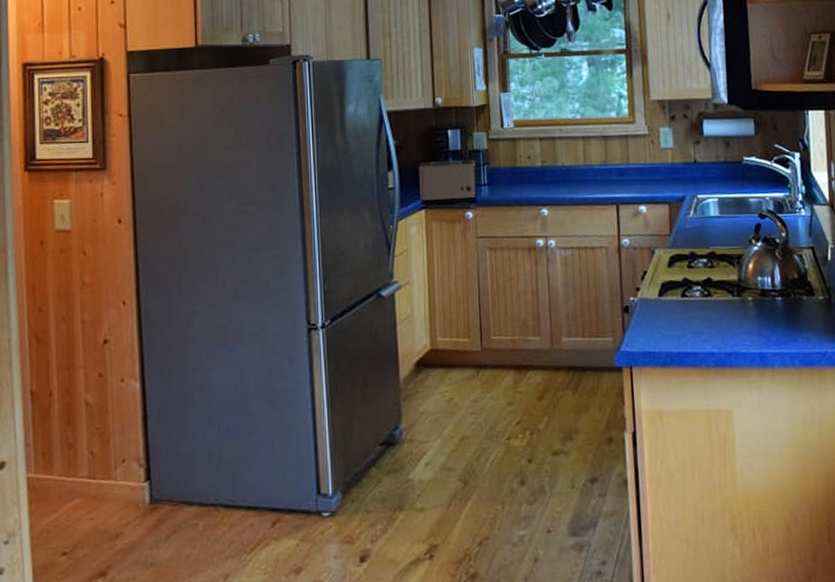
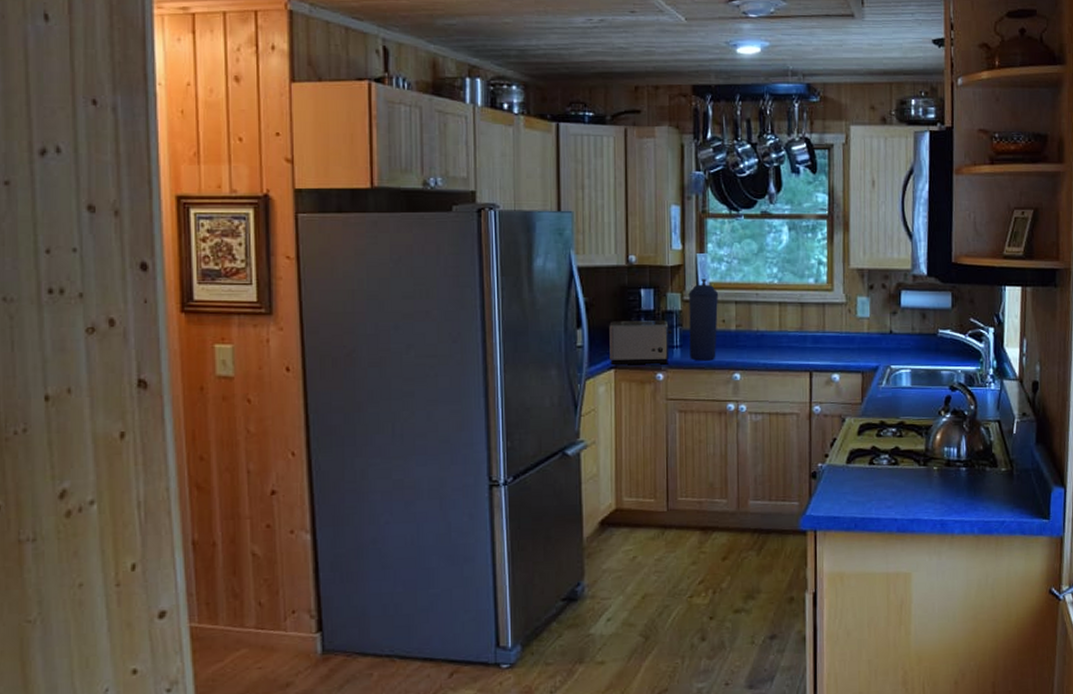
canister: none [494,117,524,198] -> present [688,279,719,361]

